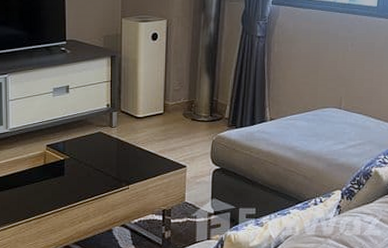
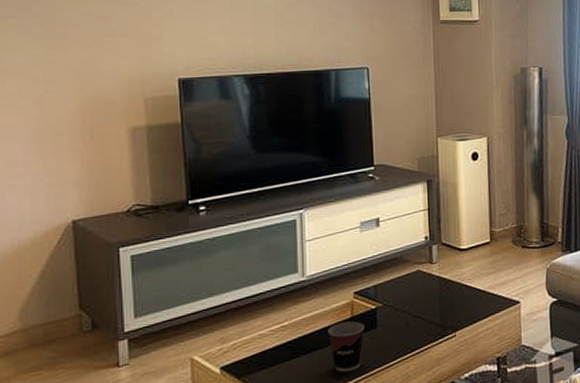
cup: none [26,168,55,207] -> present [328,321,365,373]

